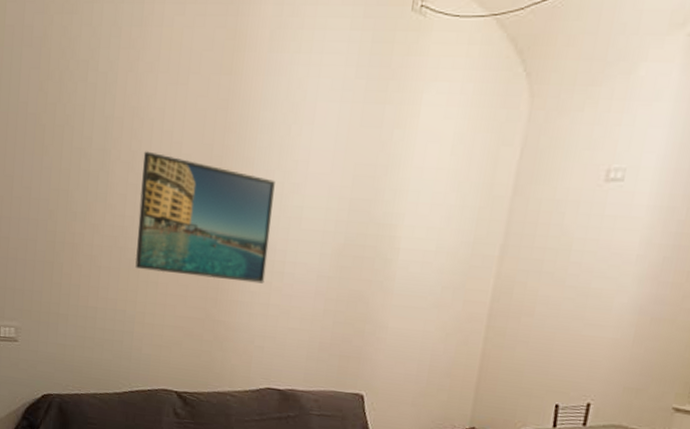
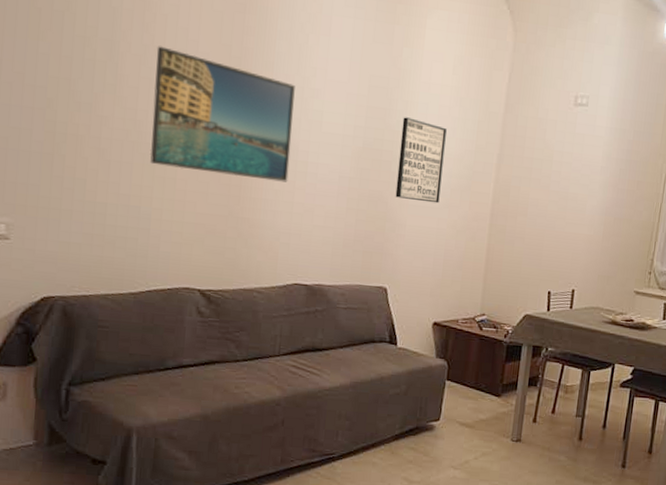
wall art: none [377,208,440,303] -> present [395,117,447,204]

